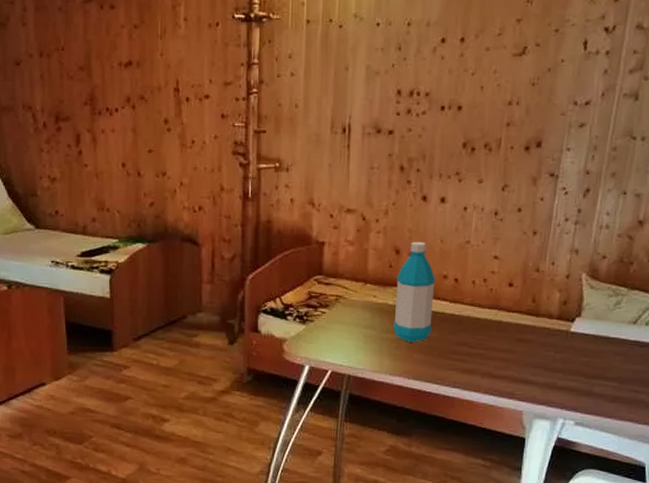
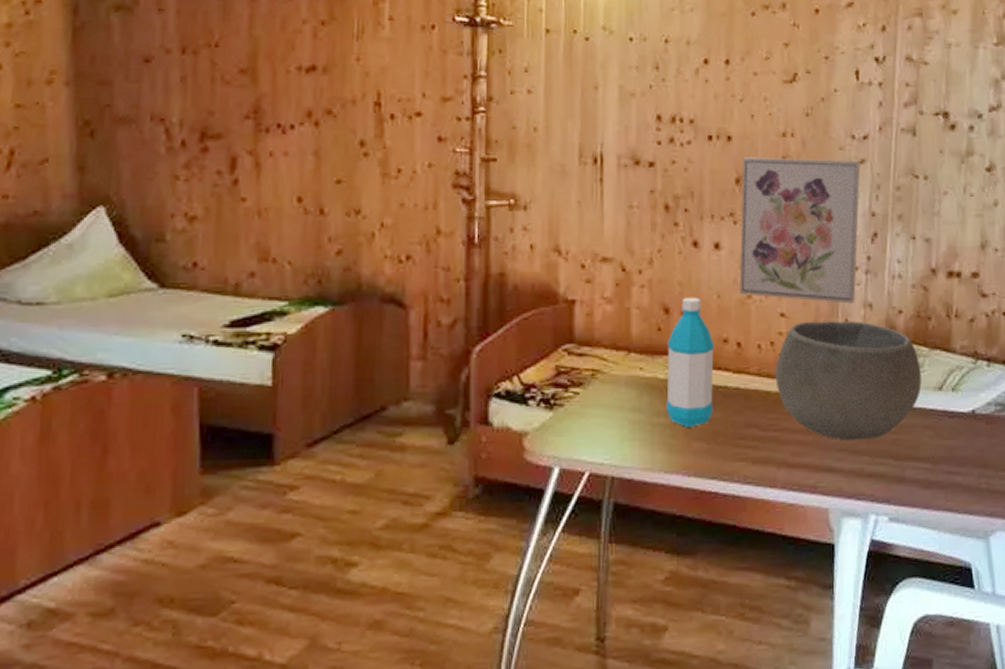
wall art: none [460,124,580,249] -> present [739,157,861,304]
bowl: none [485,263,618,361] -> present [775,321,922,441]

